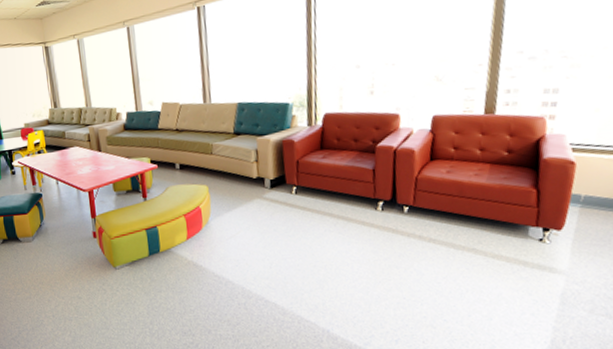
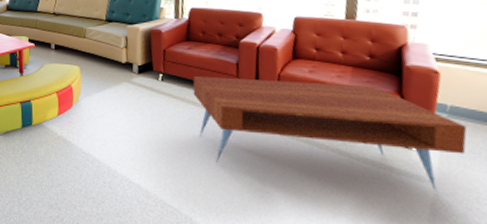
coffee table: none [328,181,599,281] -> present [192,76,468,191]

